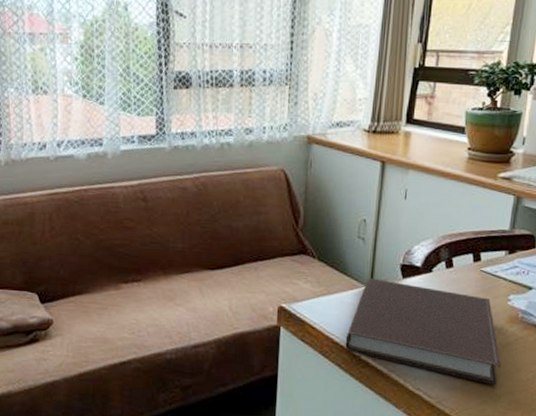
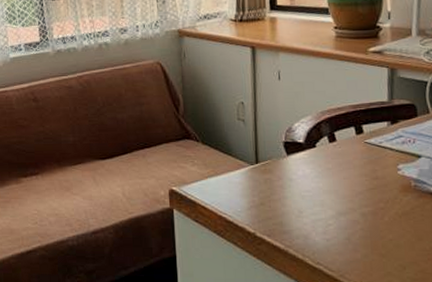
notebook: present [345,278,501,386] -> none [238,157,400,256]

